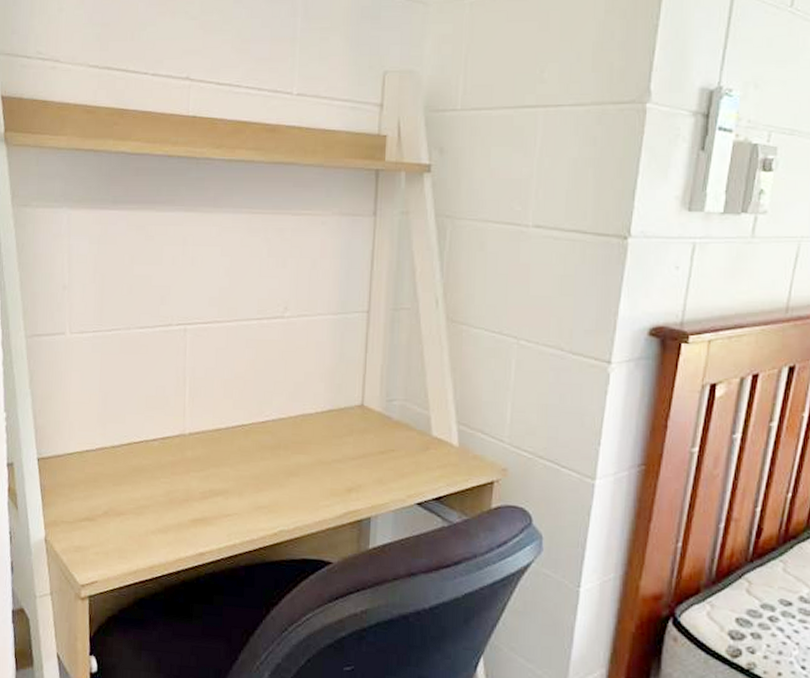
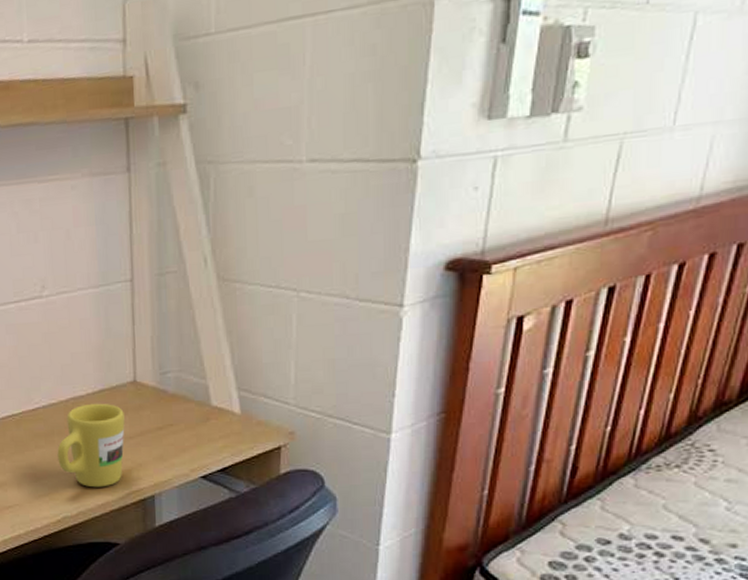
mug: none [281,422,349,505] -> present [57,403,125,488]

